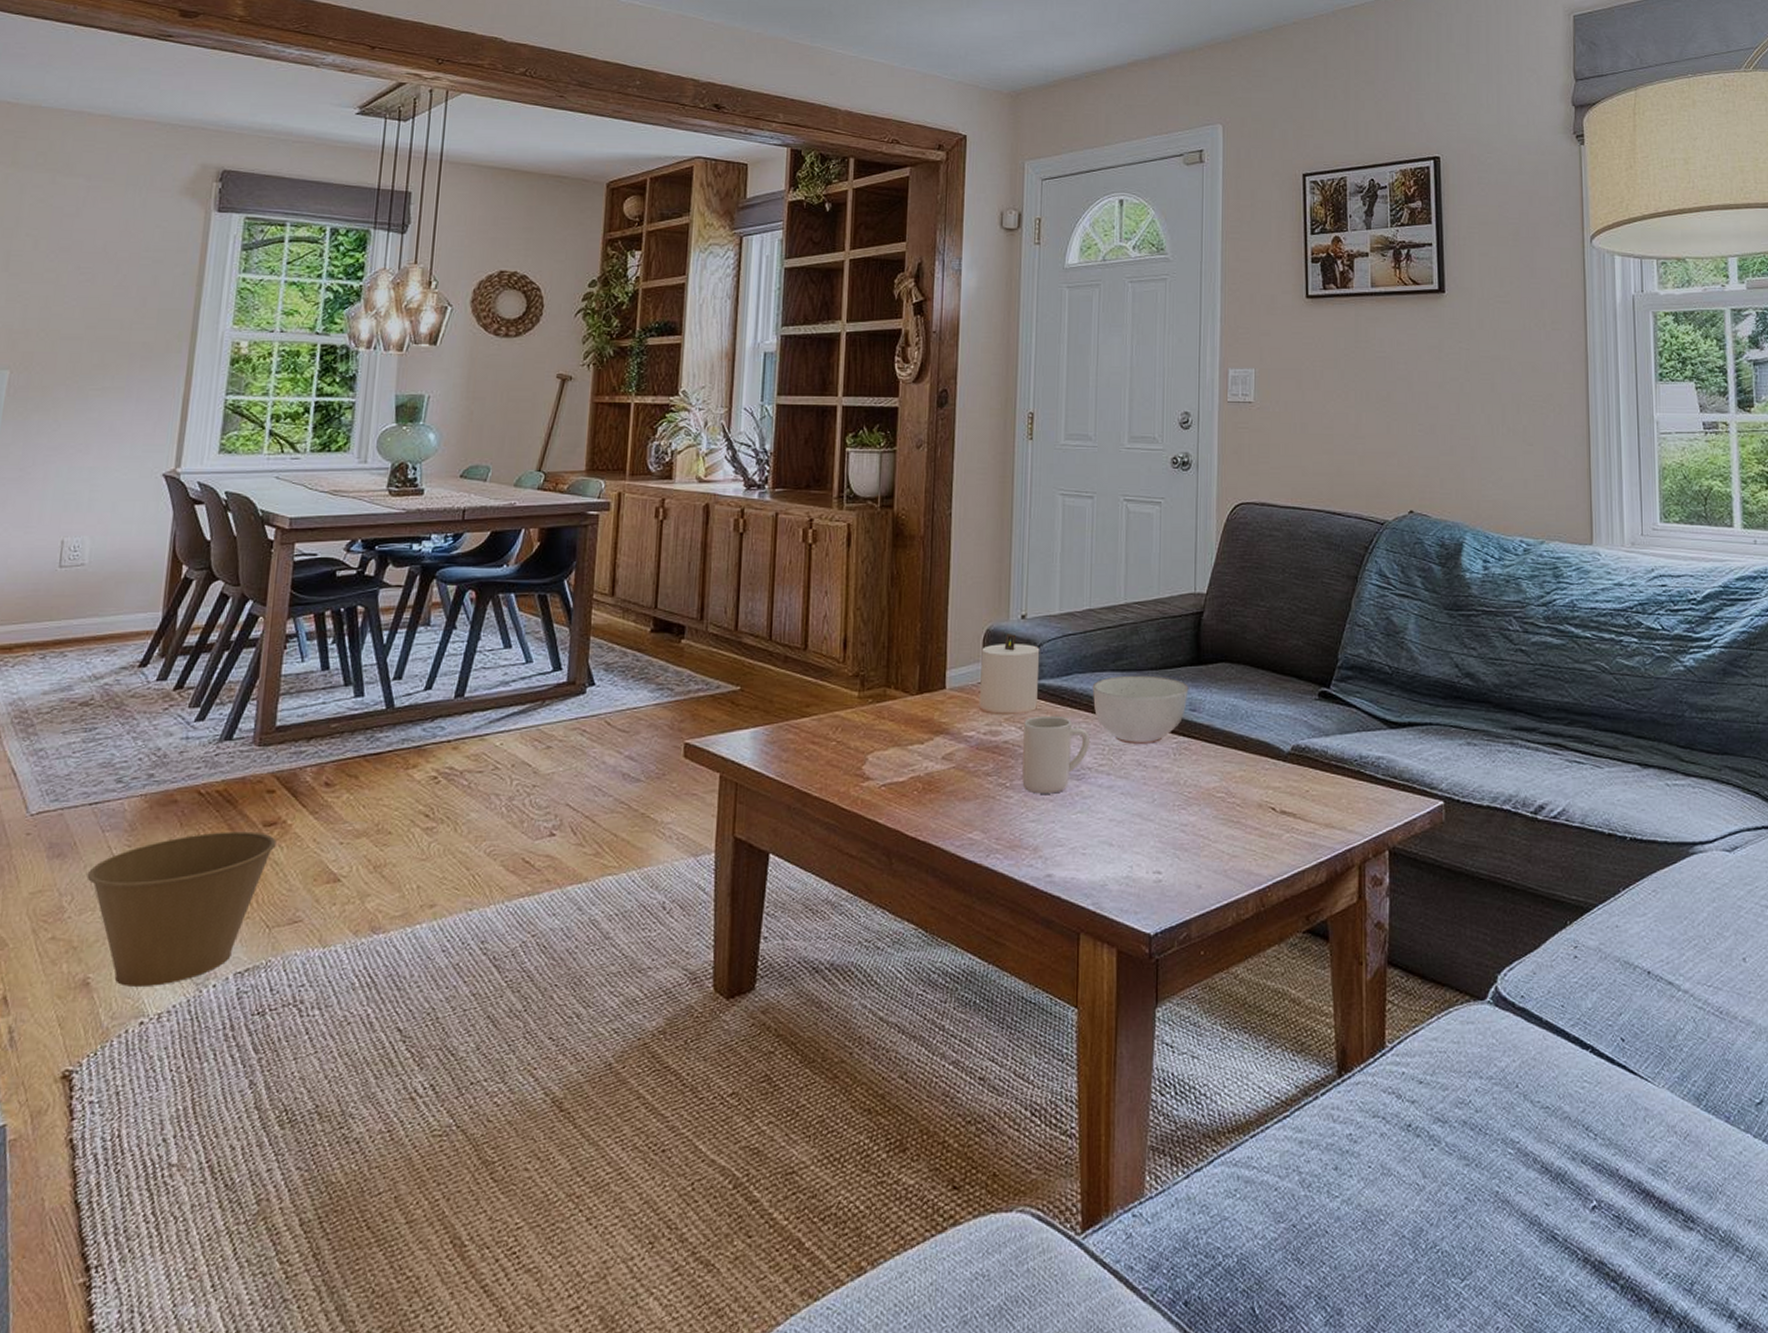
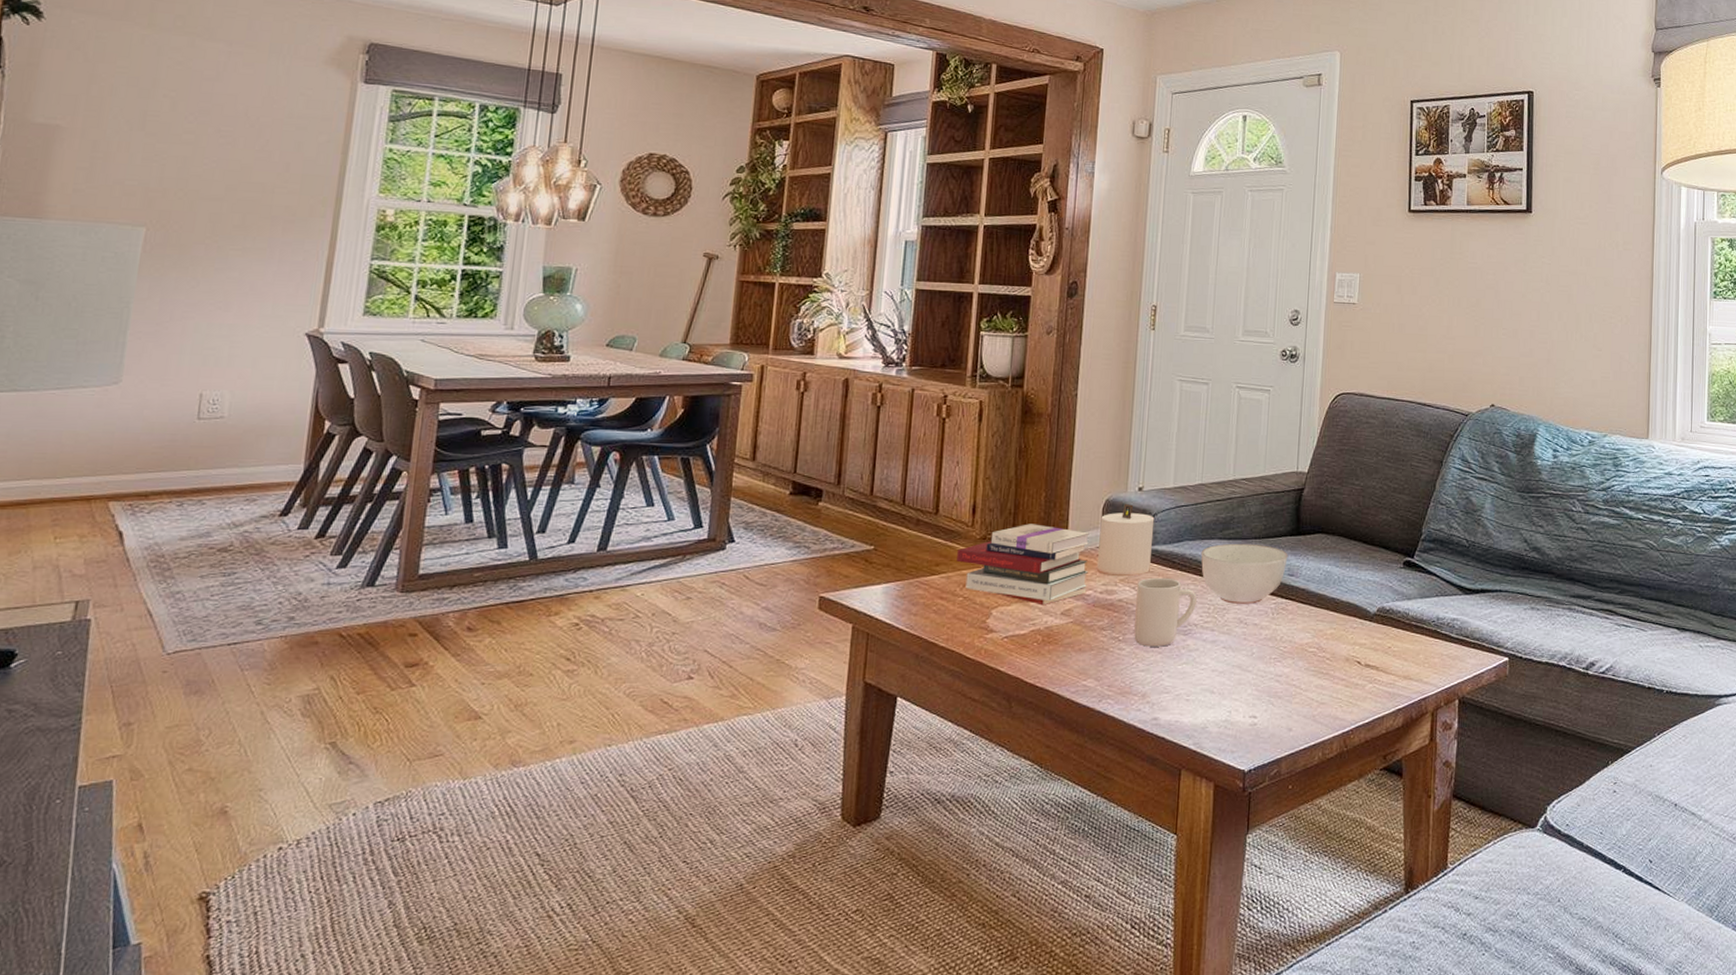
basket: present [87,831,277,987] -> none [225,672,418,815]
books: none [828,658,970,748] -> present [957,524,1089,604]

